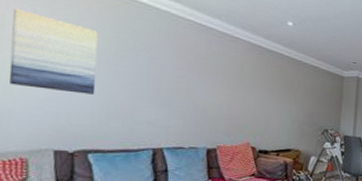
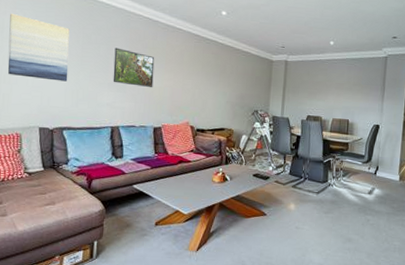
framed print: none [155,56,209,104] -> present [113,47,155,88]

